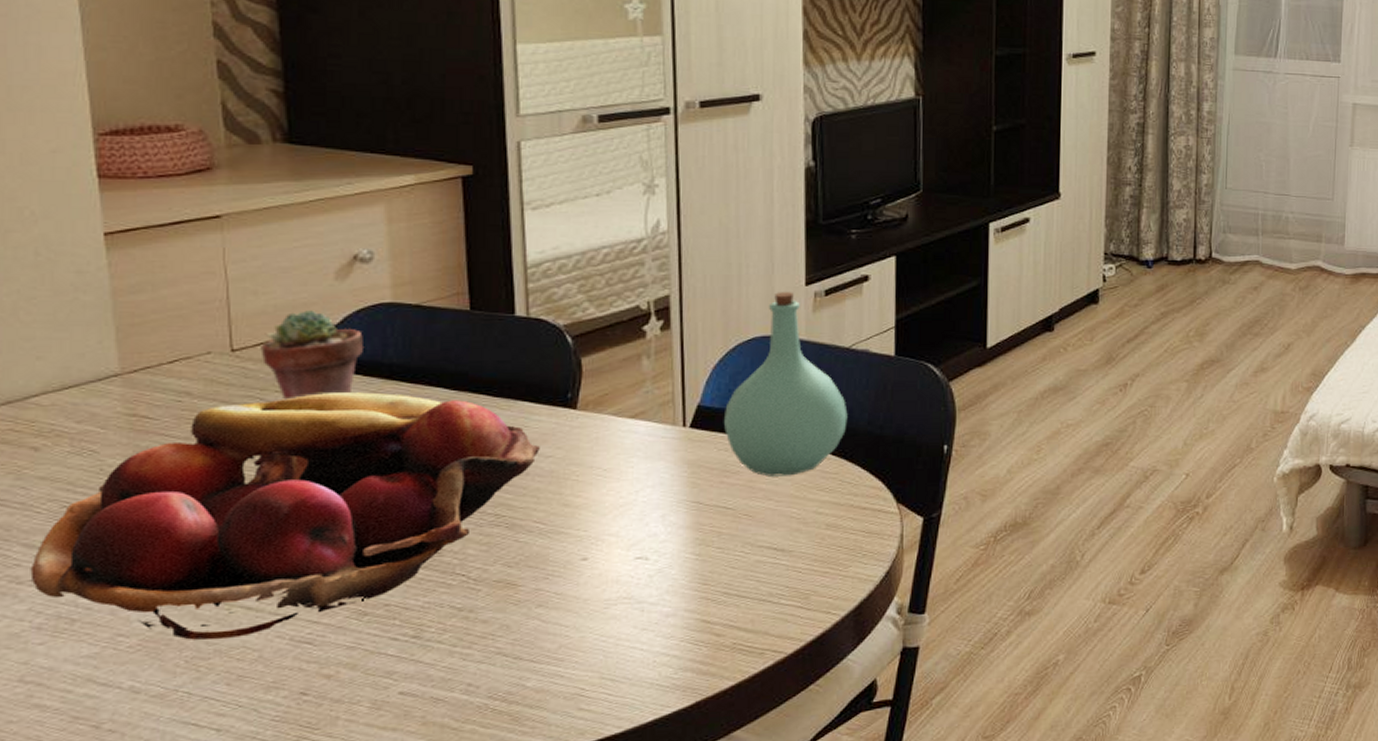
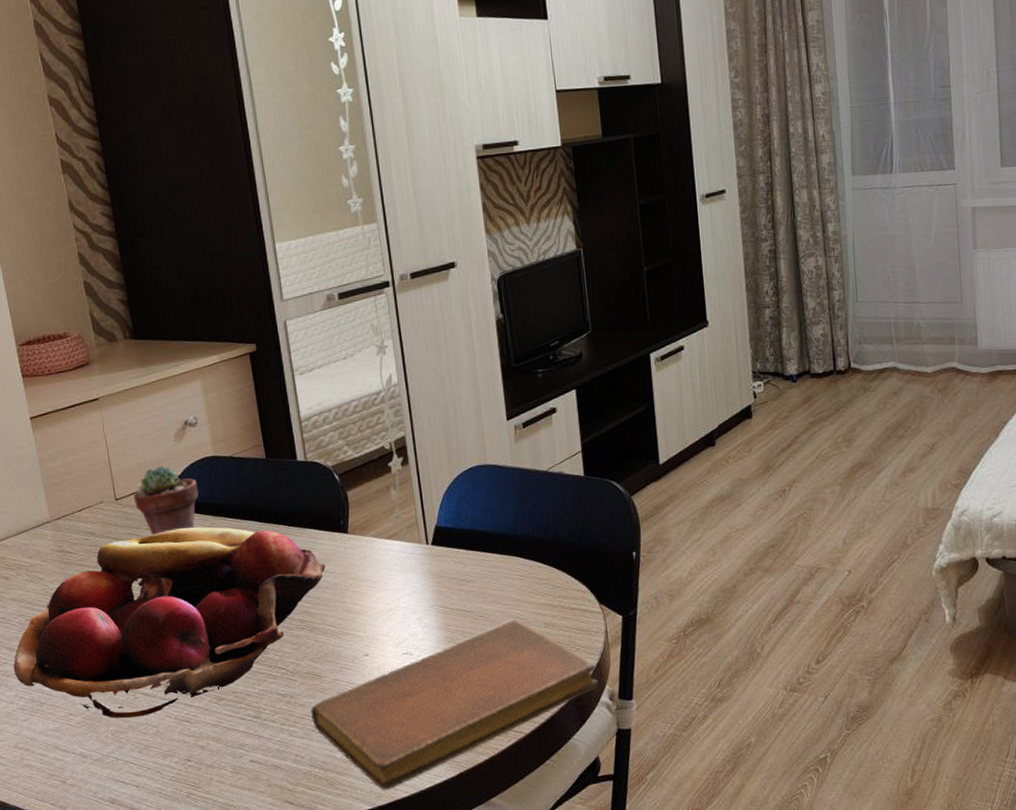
notebook: none [497,520,885,726] -> present [311,620,599,791]
bottle: present [723,291,848,477] -> none [456,426,552,584]

